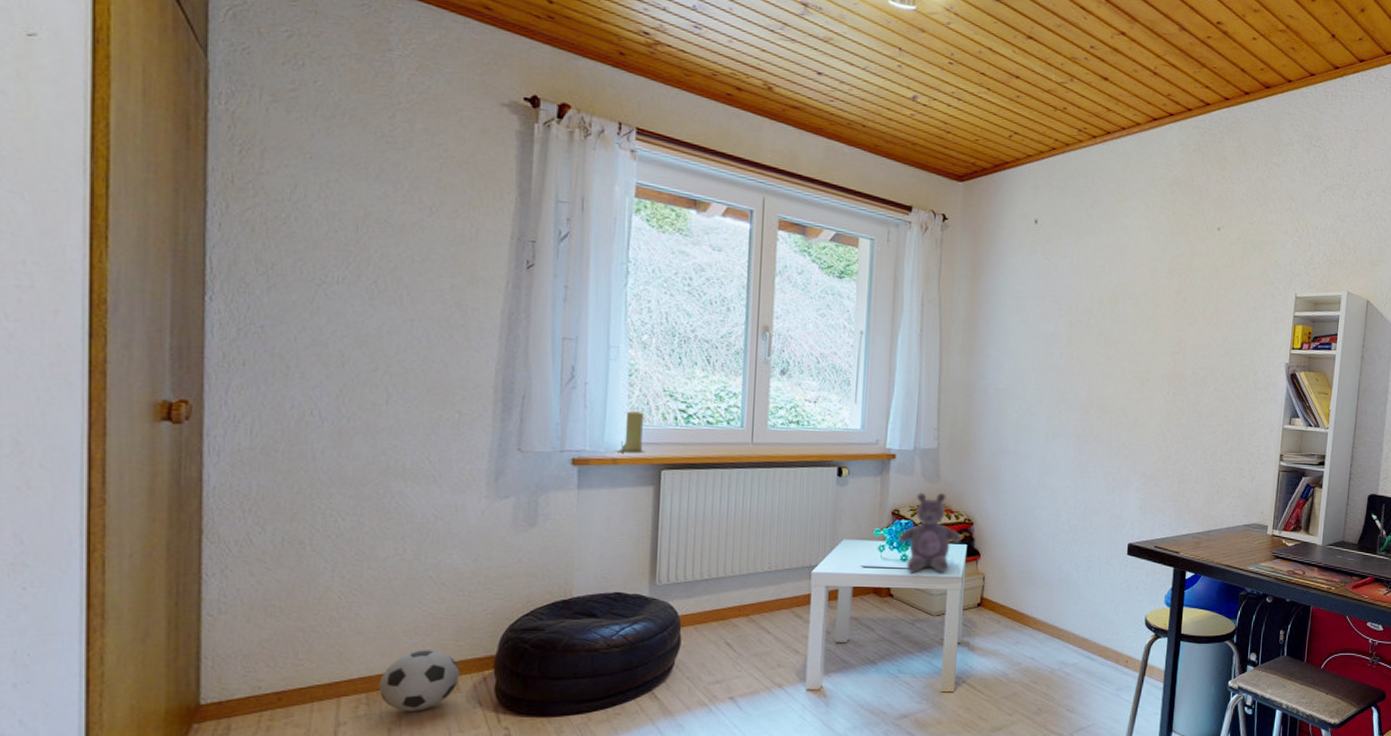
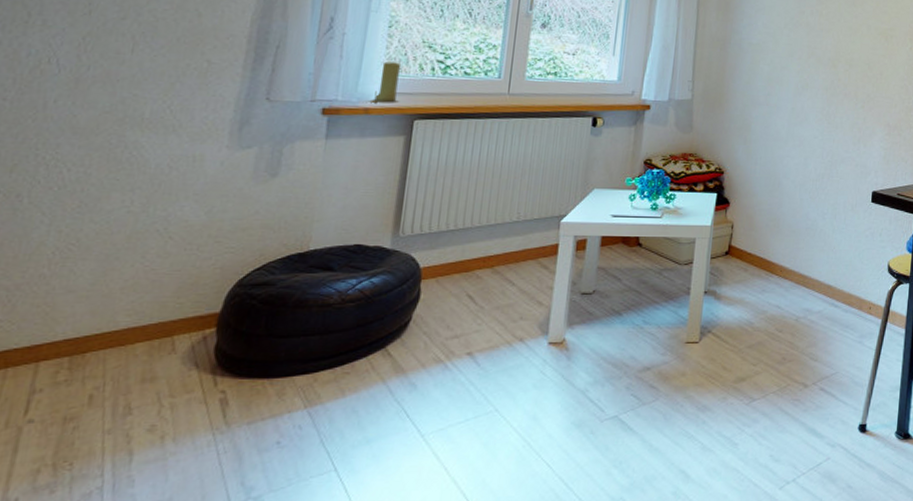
soccer ball: present [379,650,460,711] -> none [84,308,178,375]
stuffed animal: present [898,492,962,573] -> none [649,142,712,221]

